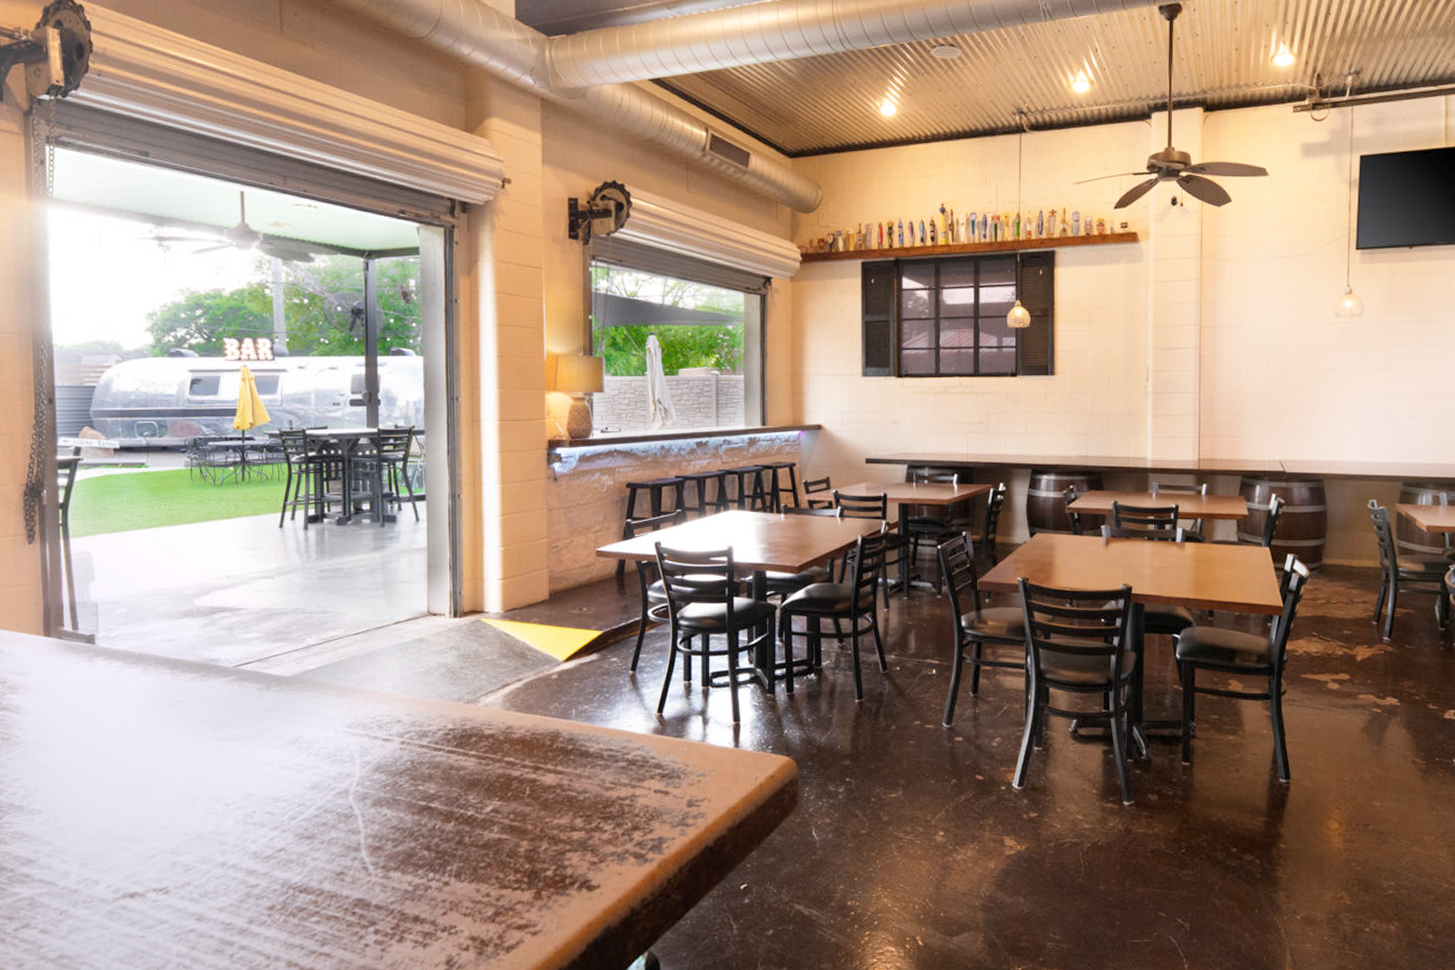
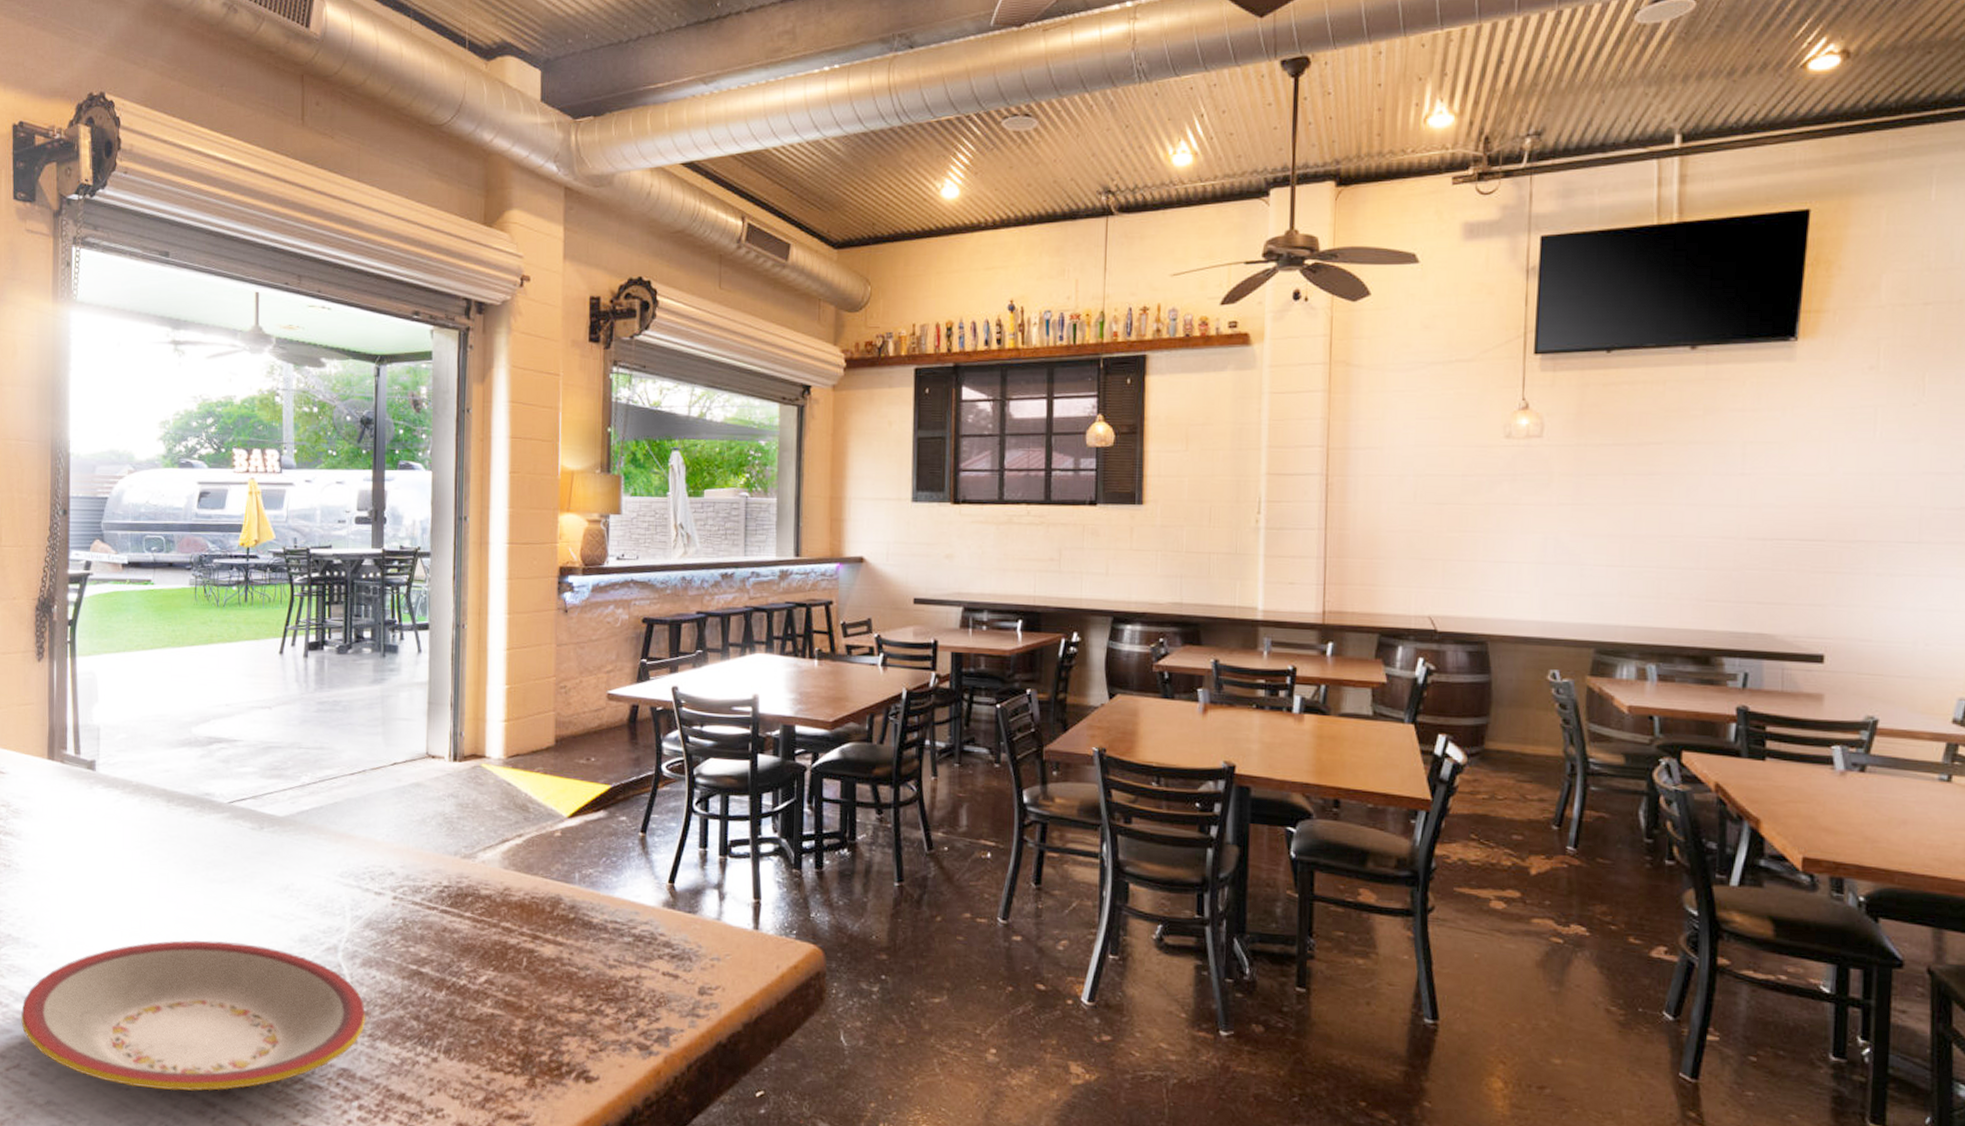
plate: none [27,793,379,934] -> present [20,940,366,1091]

